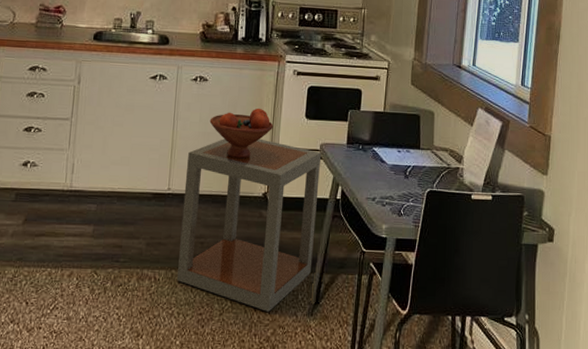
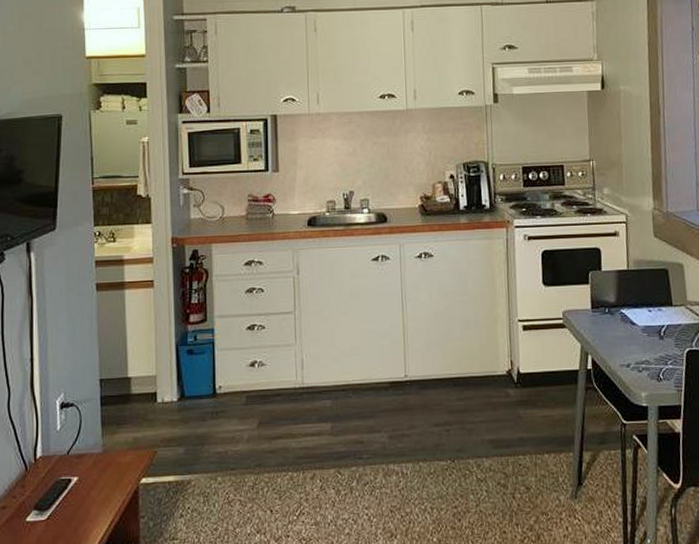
side table: present [176,138,322,312] -> none [422,312,570,498]
fruit bowl: present [209,108,274,159] -> none [440,279,510,337]

